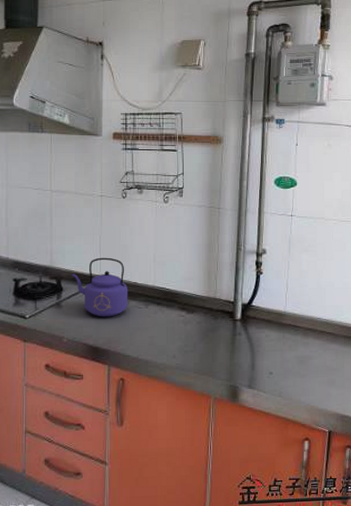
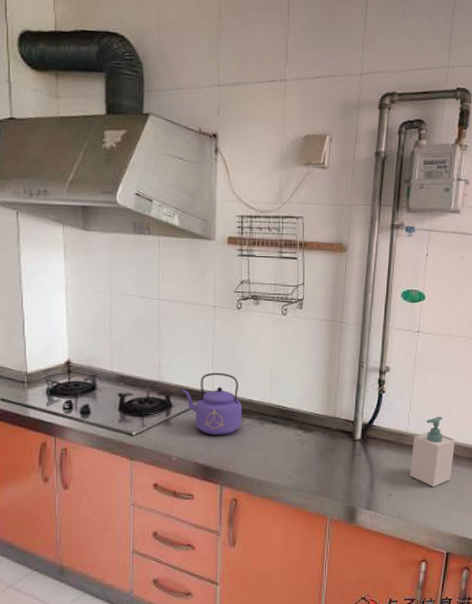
soap bottle: none [289,295,332,366] -> present [410,416,455,487]

